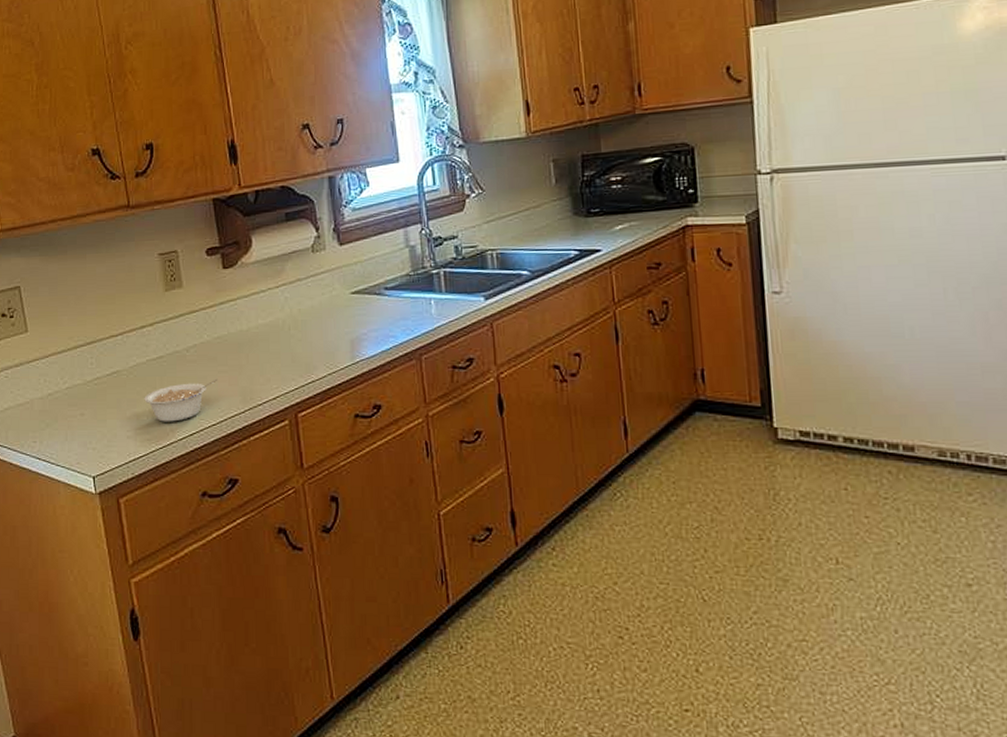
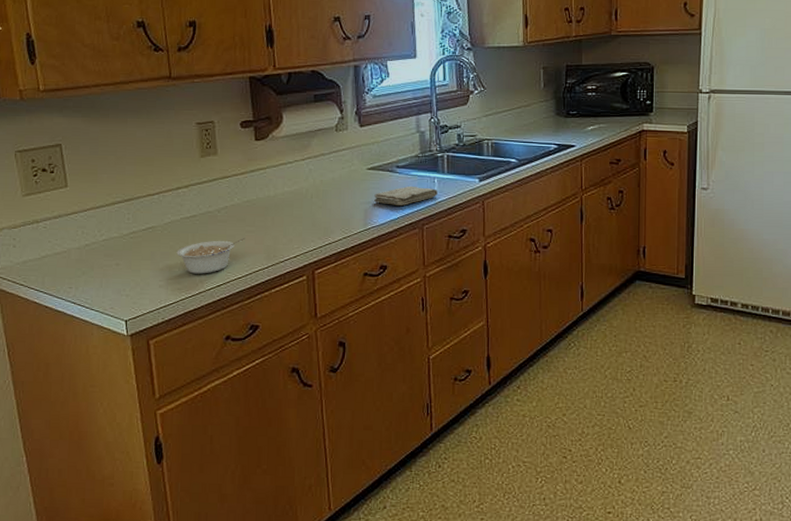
washcloth: none [361,309,437,334] -> present [374,185,439,206]

